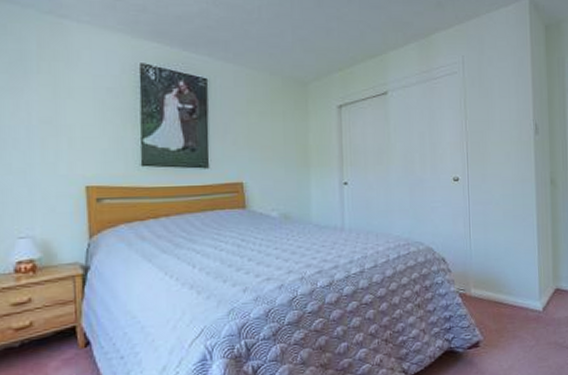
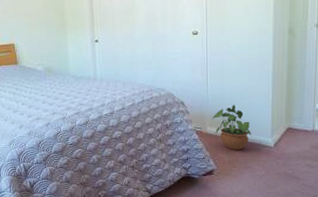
potted plant: none [476,262,518,317] -> present [212,105,251,151]

